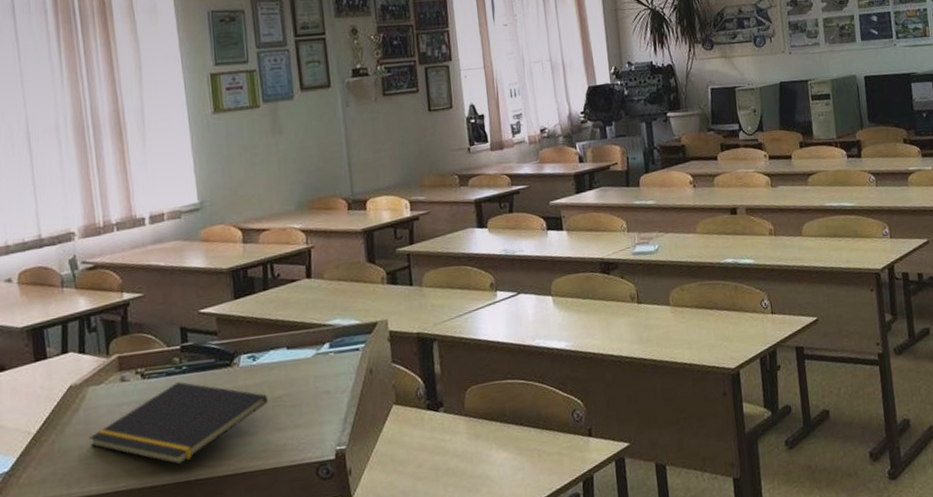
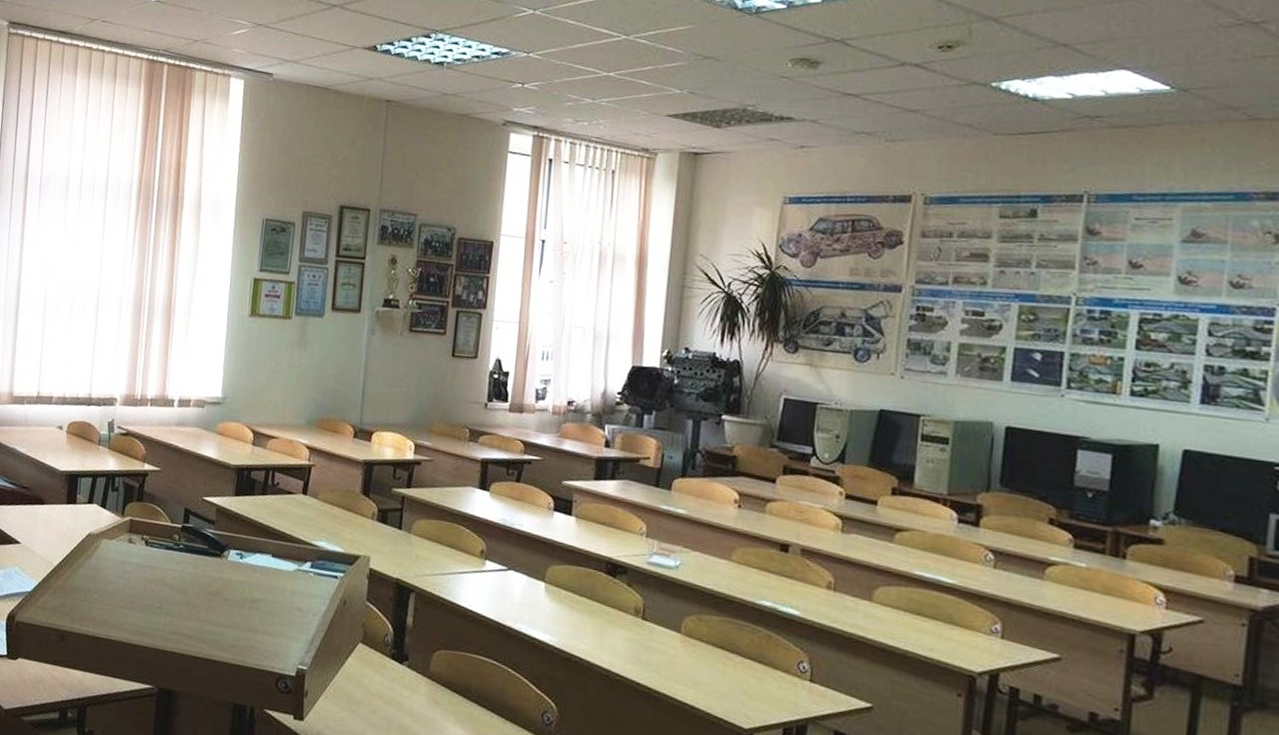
notepad: present [89,382,269,465] -> none [95,557,247,634]

